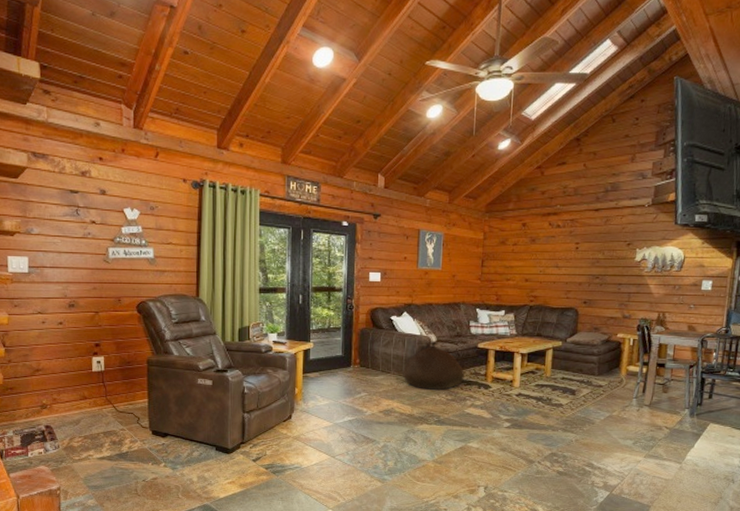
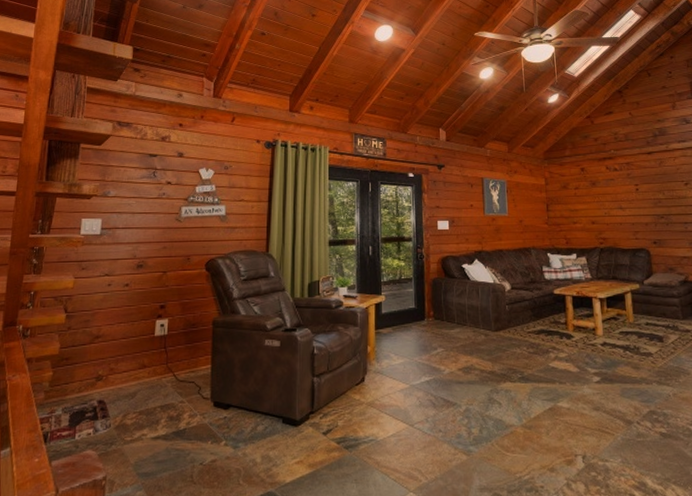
pouf: present [403,341,465,390] -> none [479,288,544,342]

